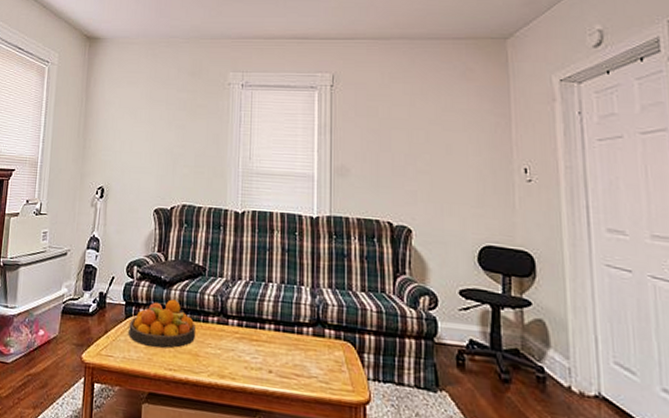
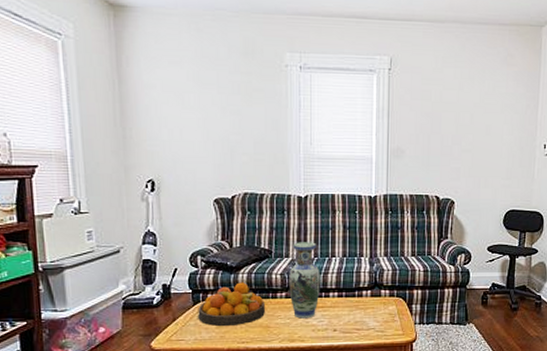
vase: none [221,261,255,352] -> present [289,242,320,319]

